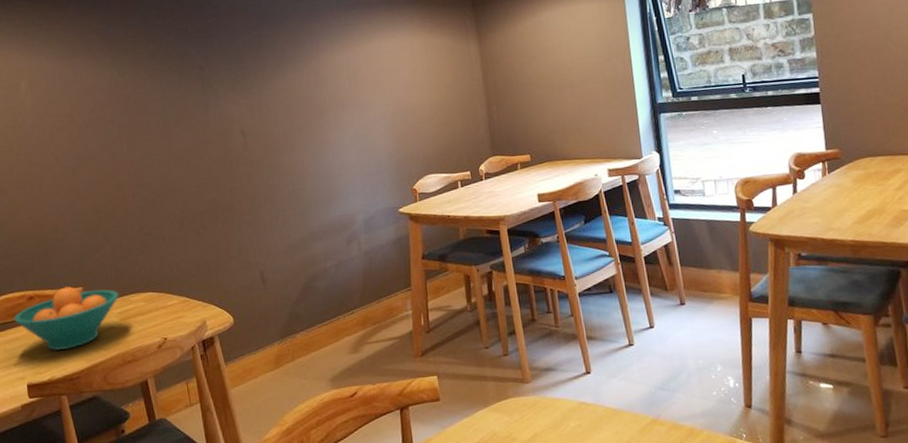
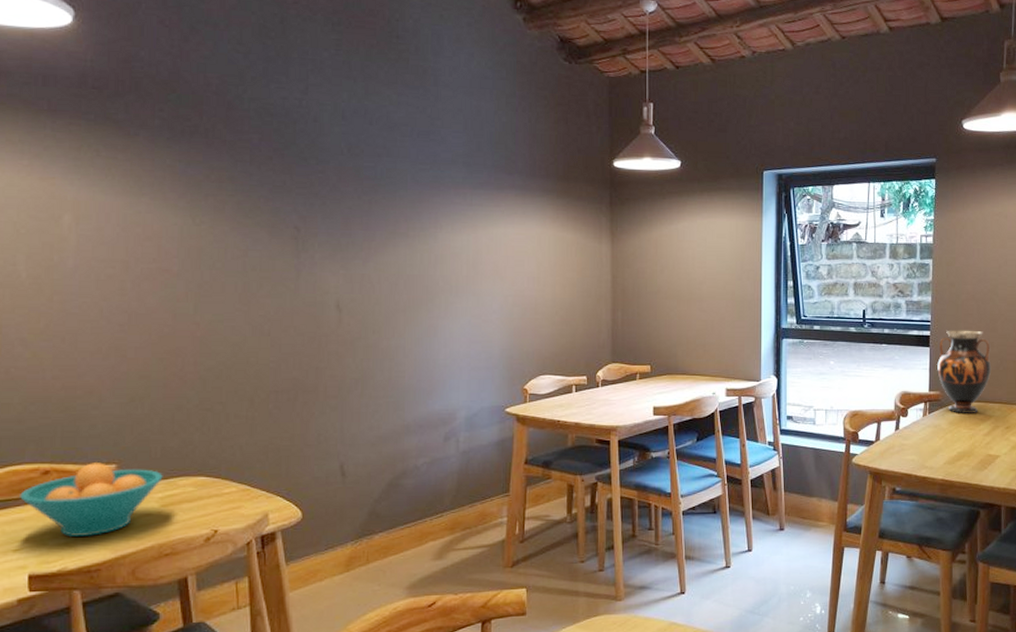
vase: none [831,81,895,170] -> present [937,330,992,413]

